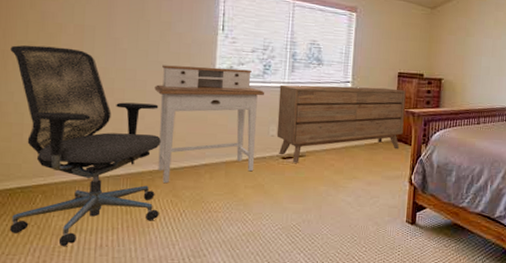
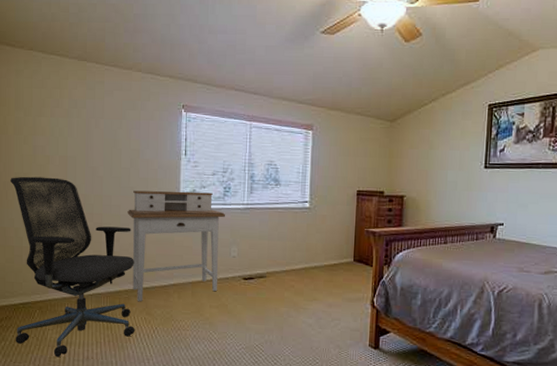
dresser: present [276,84,406,163] -> none [238,206,366,284]

